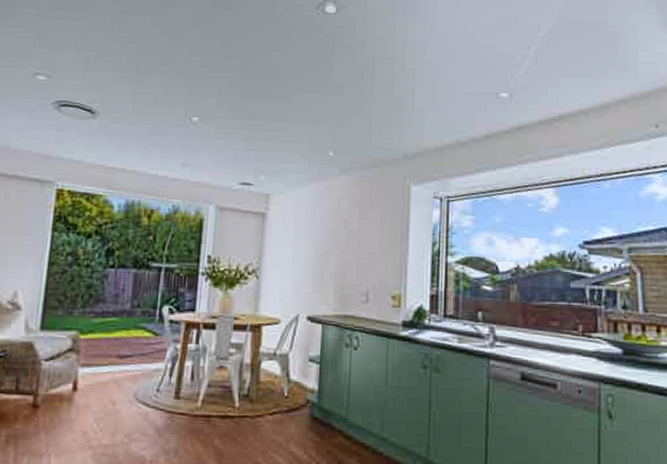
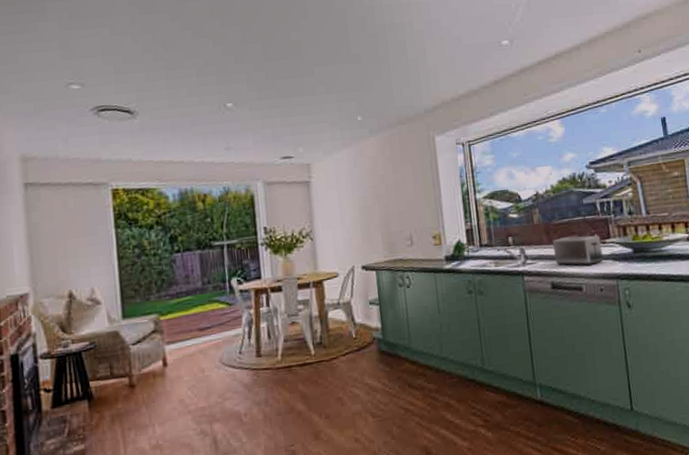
toaster: none [529,322,586,360] -> present [553,235,603,266]

